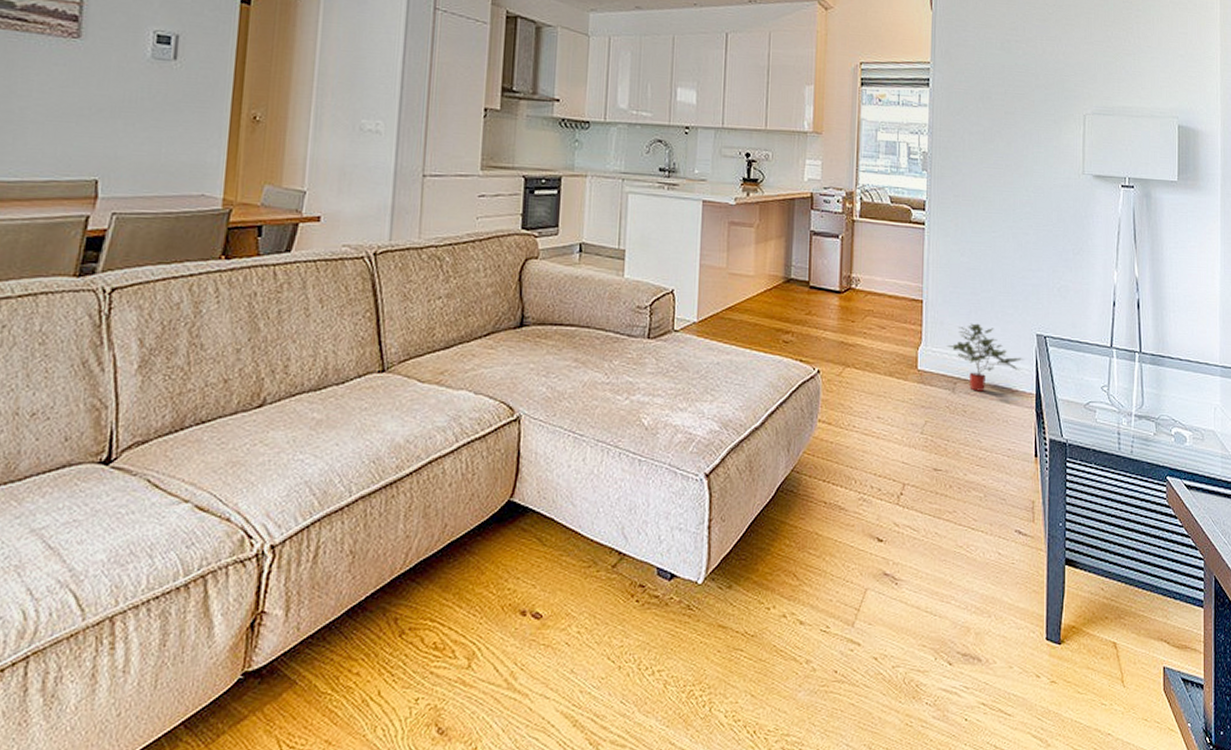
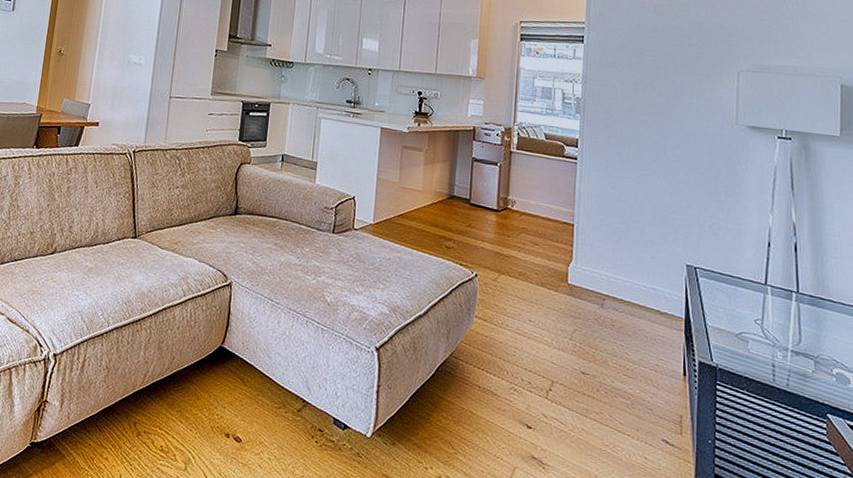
potted plant: present [947,323,1024,391] -> none [596,248,674,310]

